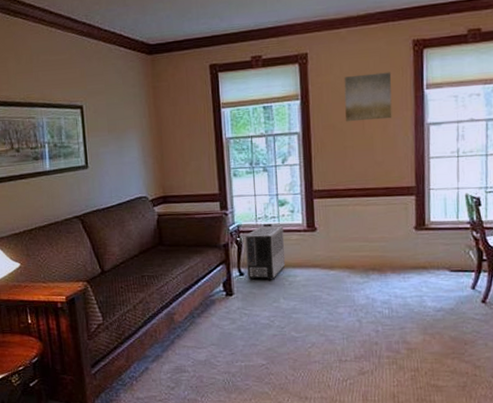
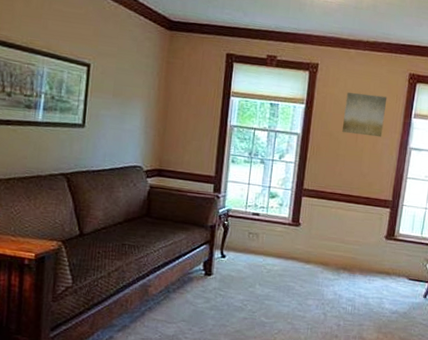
air purifier: present [245,225,286,280] -> none [229,214,271,266]

